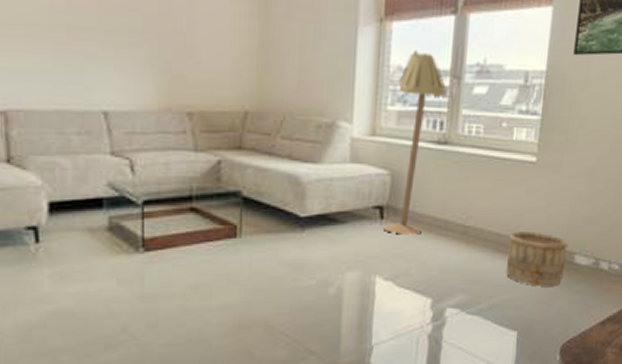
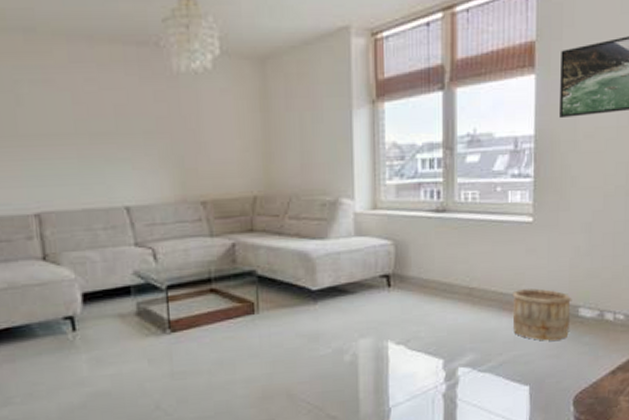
floor lamp: present [382,49,446,235] -> none [390,126,440,301]

